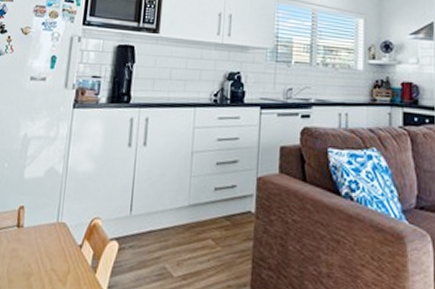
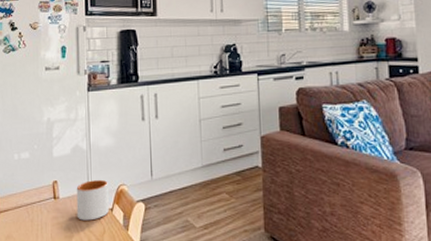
mug: none [40,209,81,257] -> present [76,179,109,221]

